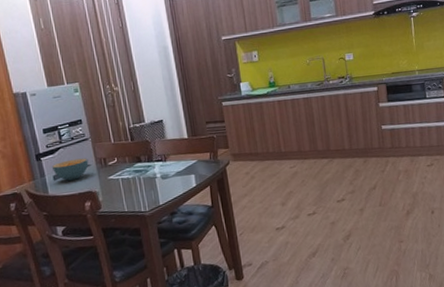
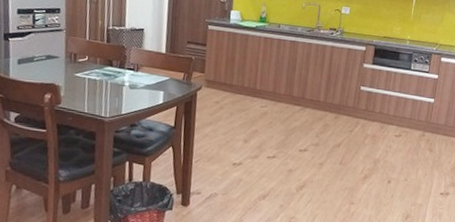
cereal bowl: present [51,158,89,181] -> none [18,47,58,69]

